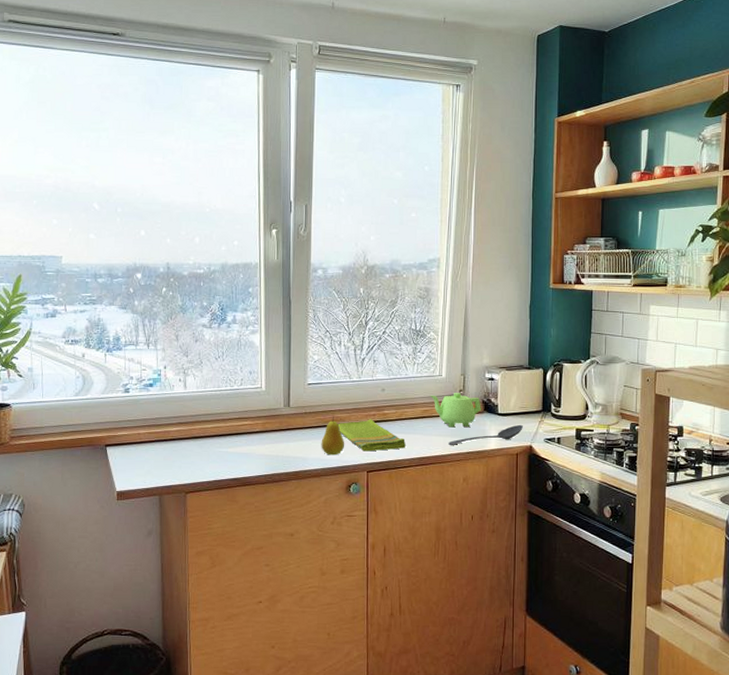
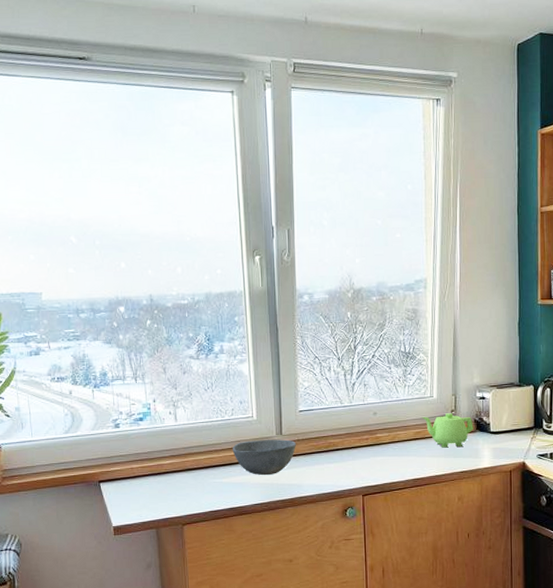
bowl: none [239,411,304,447] -> present [232,439,297,476]
fruit: present [321,416,345,456] -> none [315,442,339,481]
dish towel: present [337,419,405,452] -> none [331,443,400,476]
stirrer: present [448,424,523,445] -> none [442,441,515,465]

